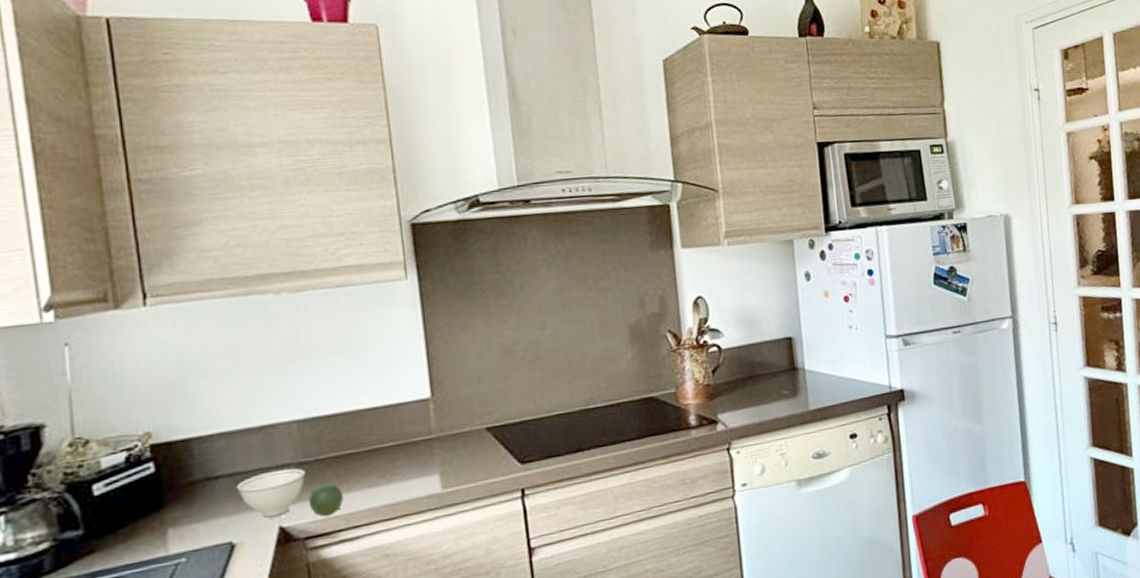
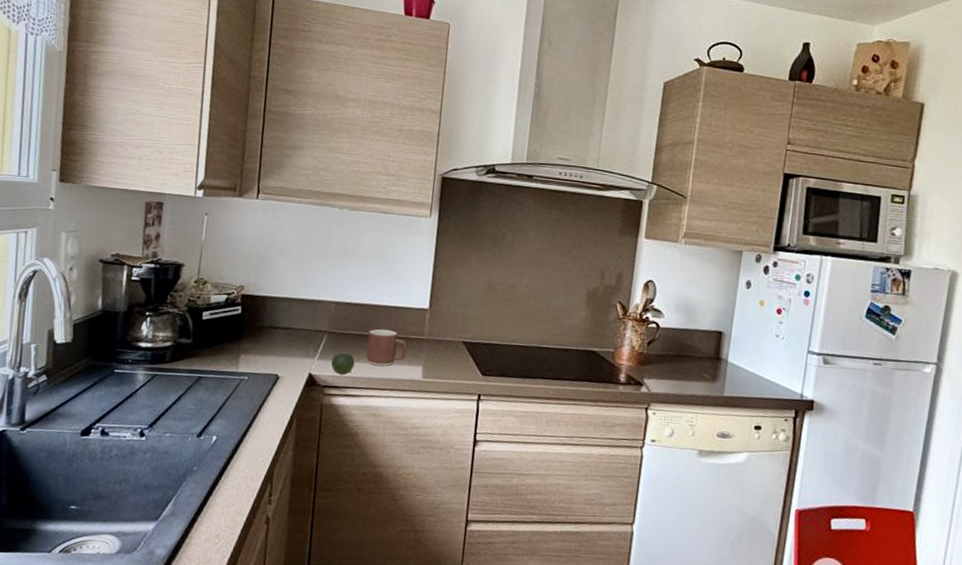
bowl: present [236,468,305,518] -> none [288,333,333,366]
mug: none [353,437,414,491] -> present [366,328,407,366]

